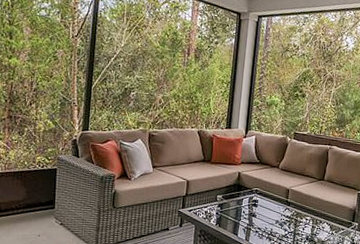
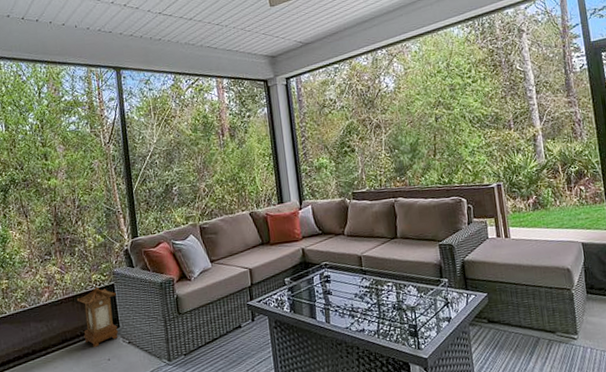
lantern: none [17,165,58,222] -> present [76,284,119,347]

